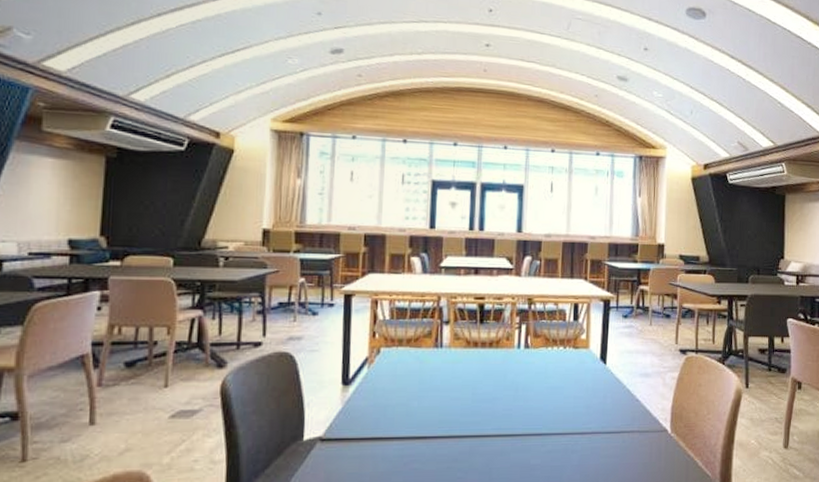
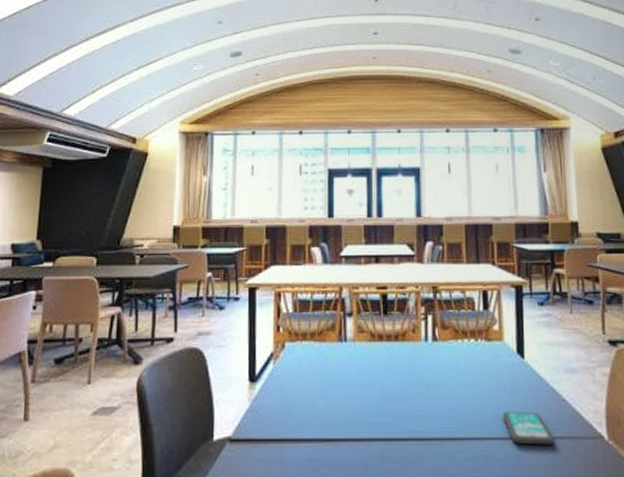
smartphone: none [582,410,625,439] -> present [502,411,554,445]

